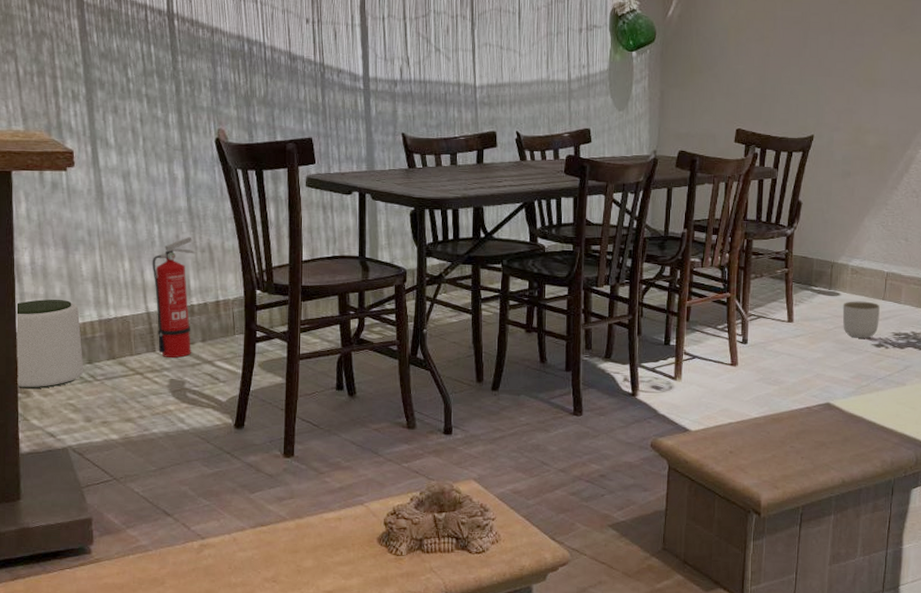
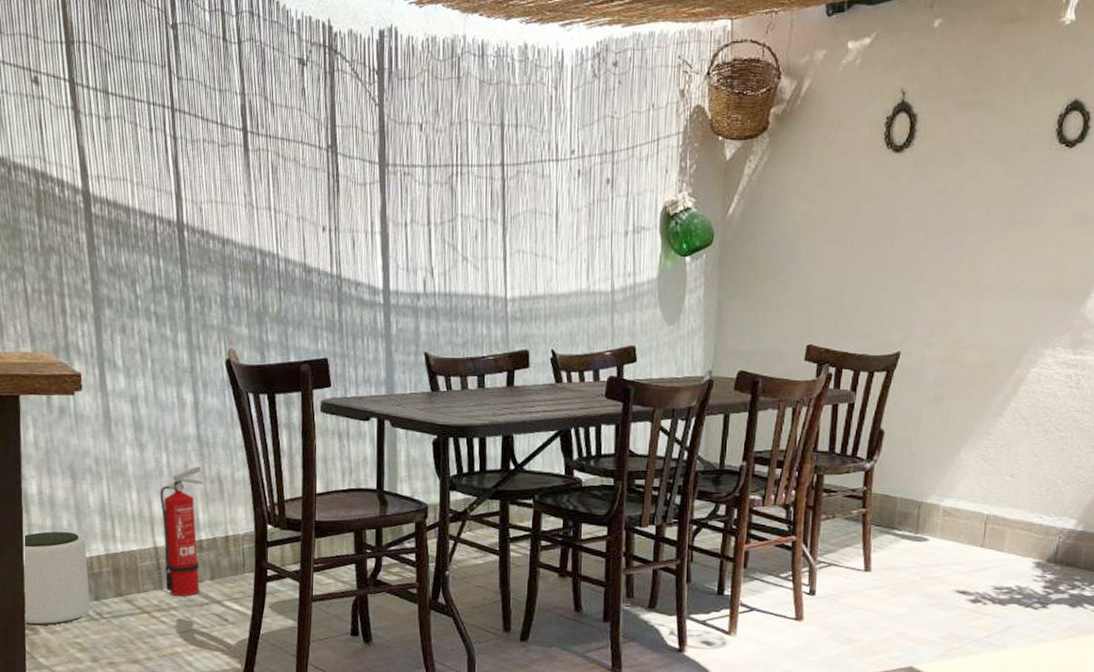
planter: present [842,301,880,338] -> none [931,548,977,592]

